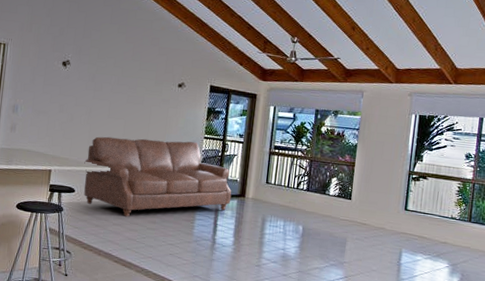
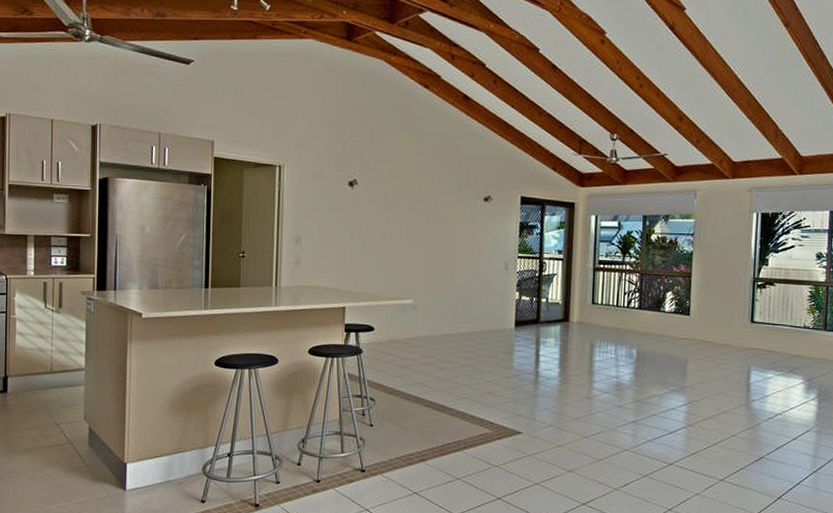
sofa: present [84,136,232,217] -> none [382,263,554,355]

